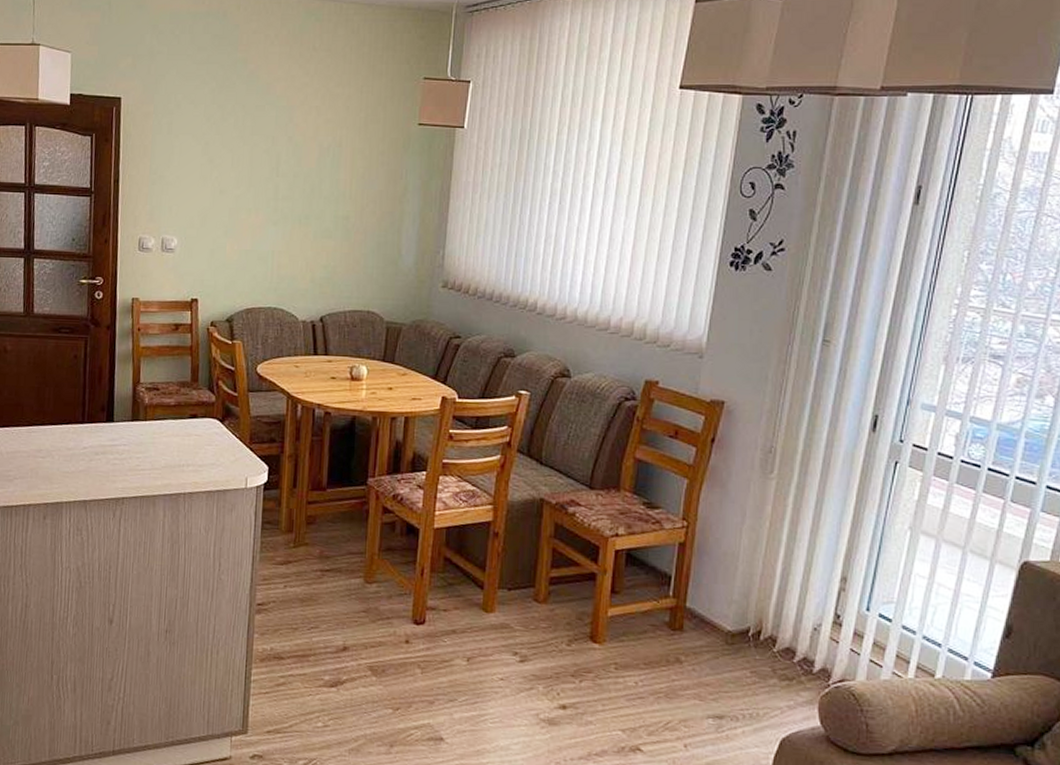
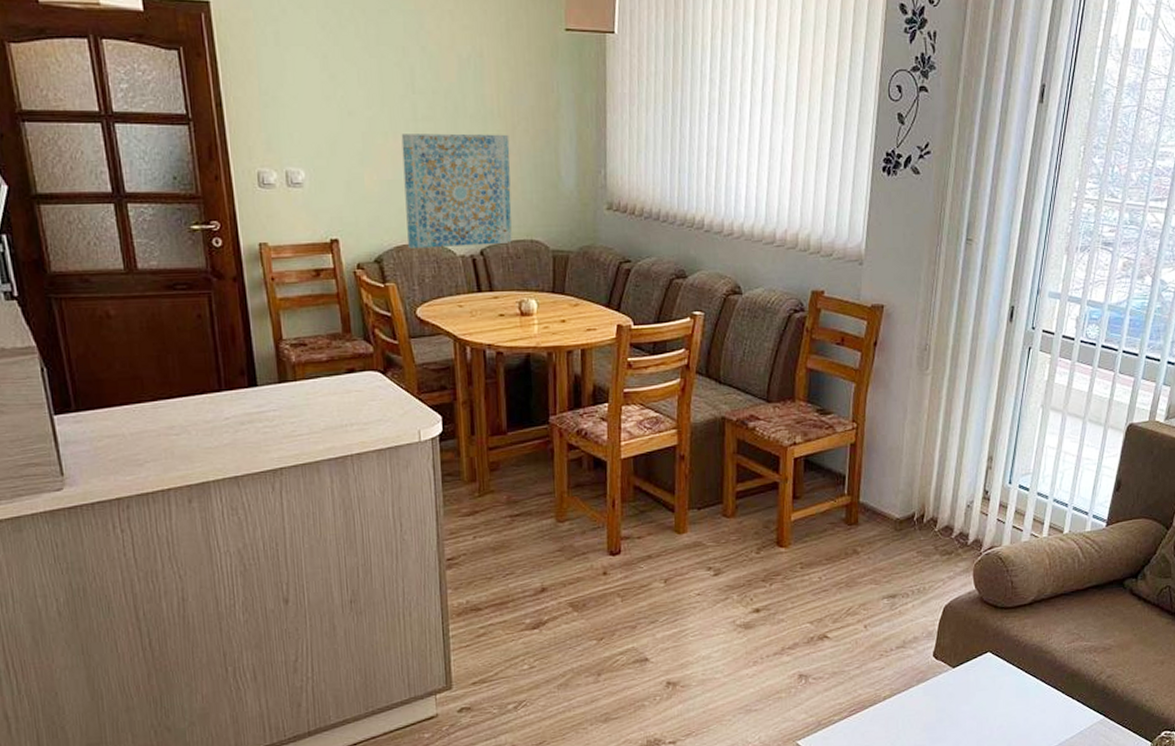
wall art: none [257,211,357,313] -> present [401,133,512,249]

